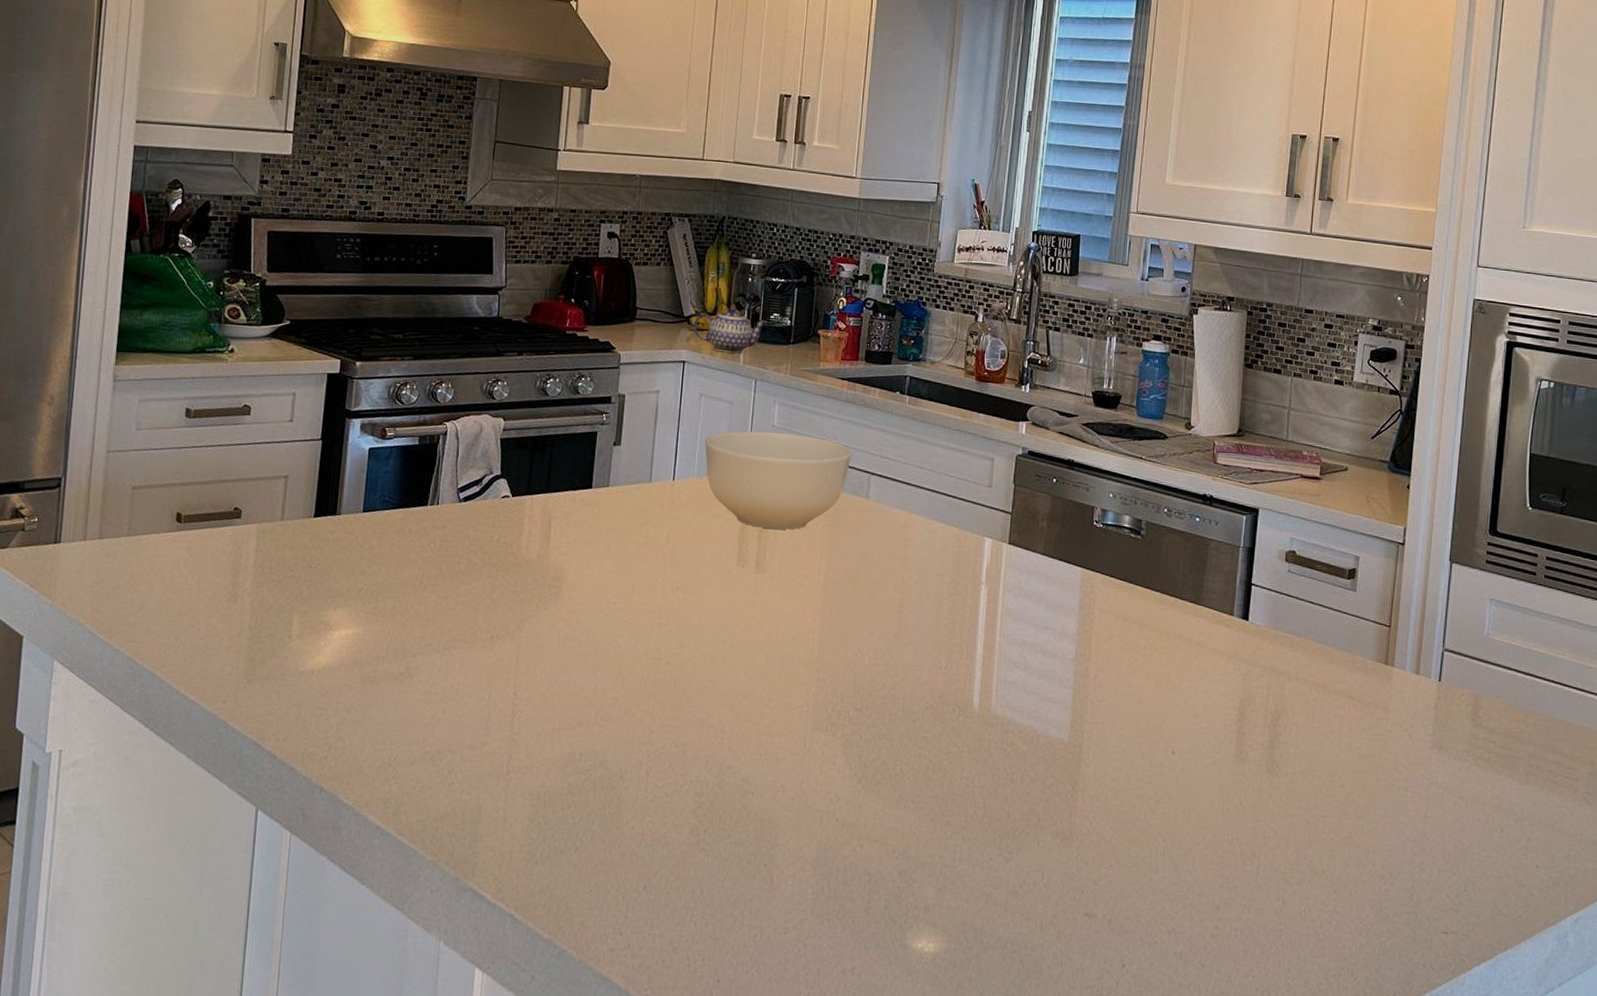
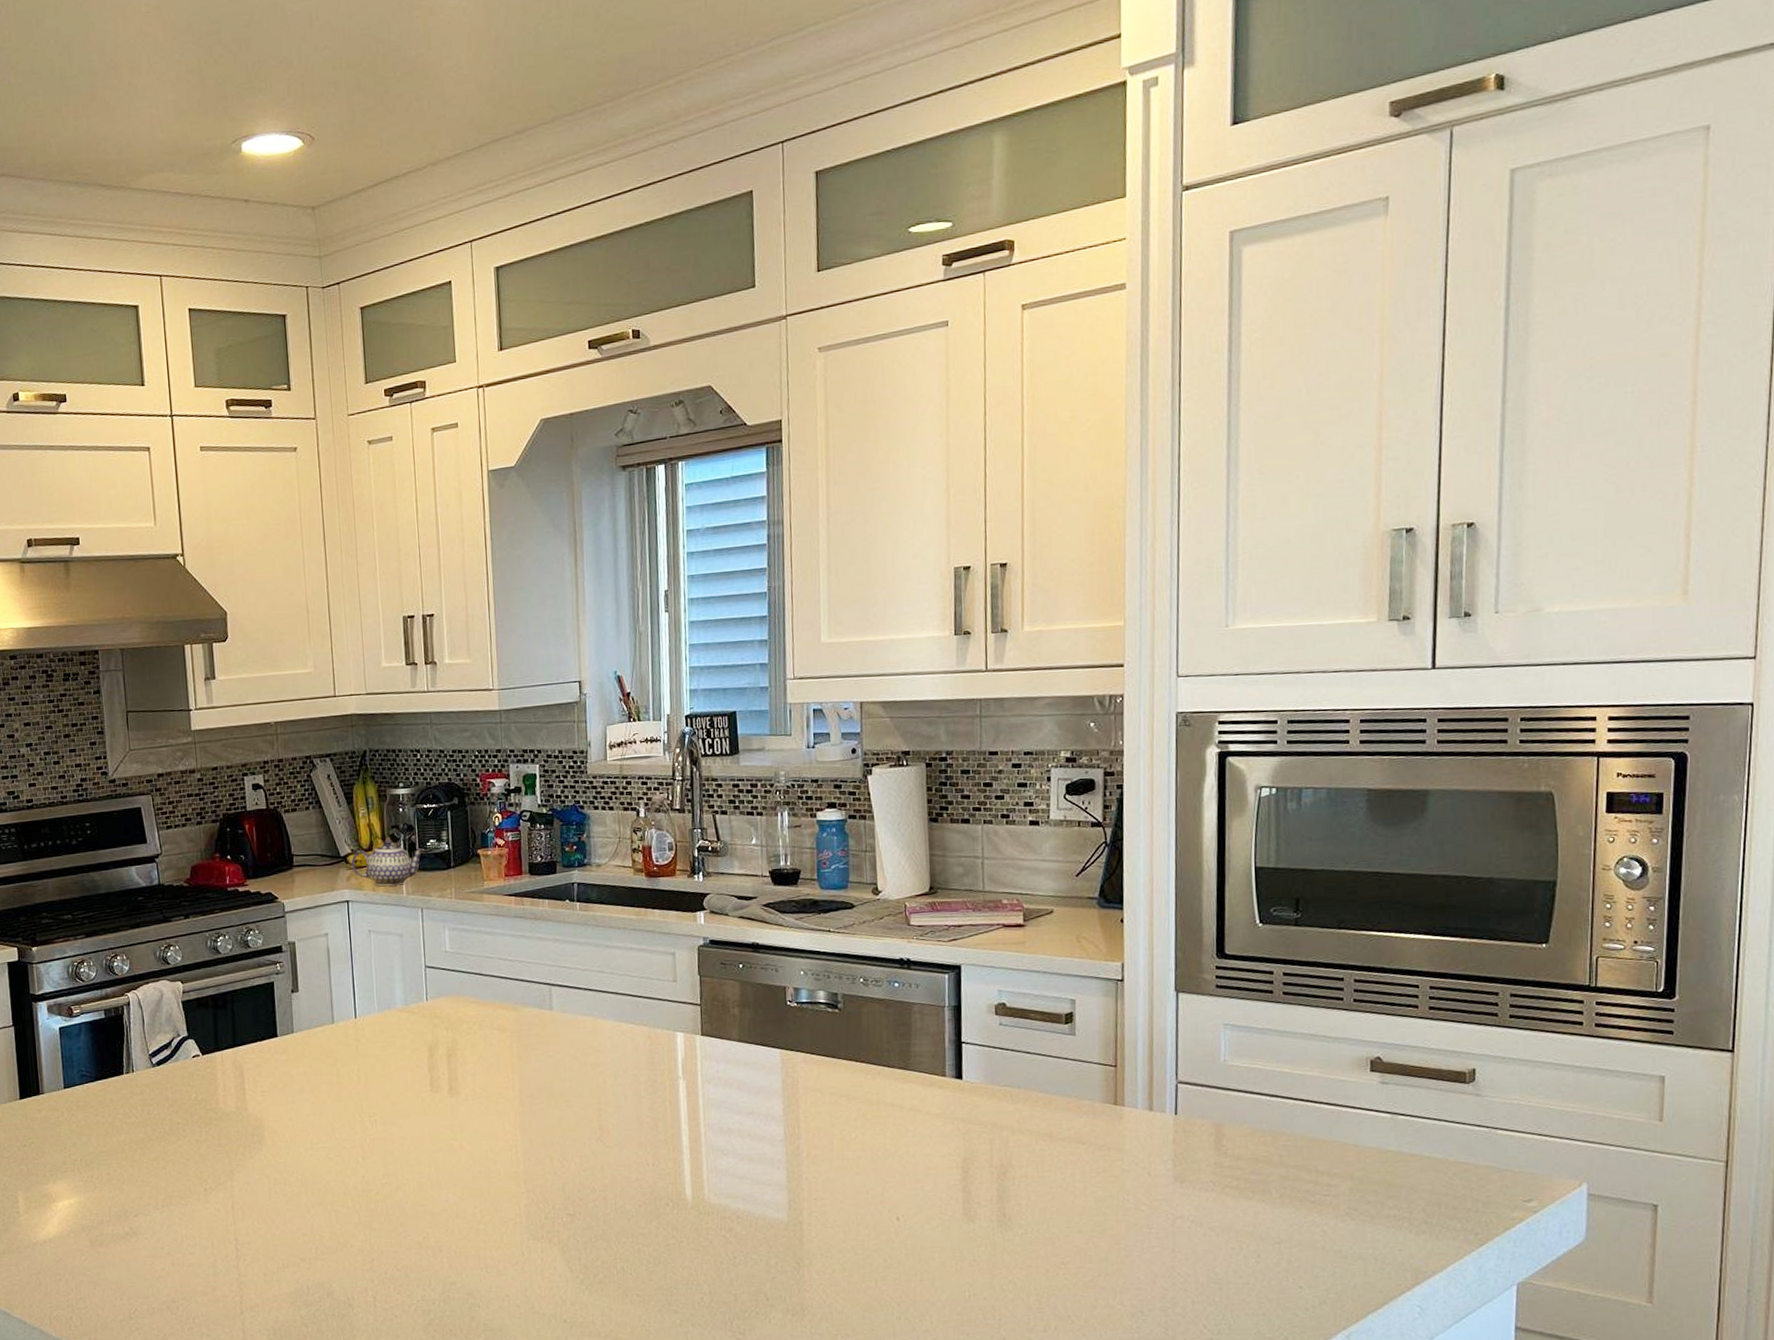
bowl: present [704,431,853,530] -> none [380,956,530,1053]

